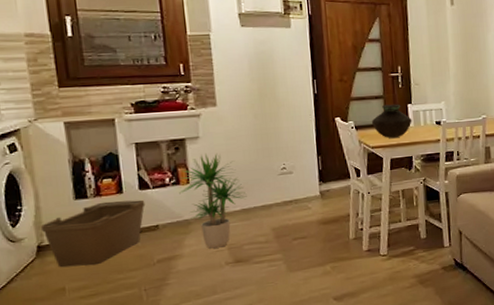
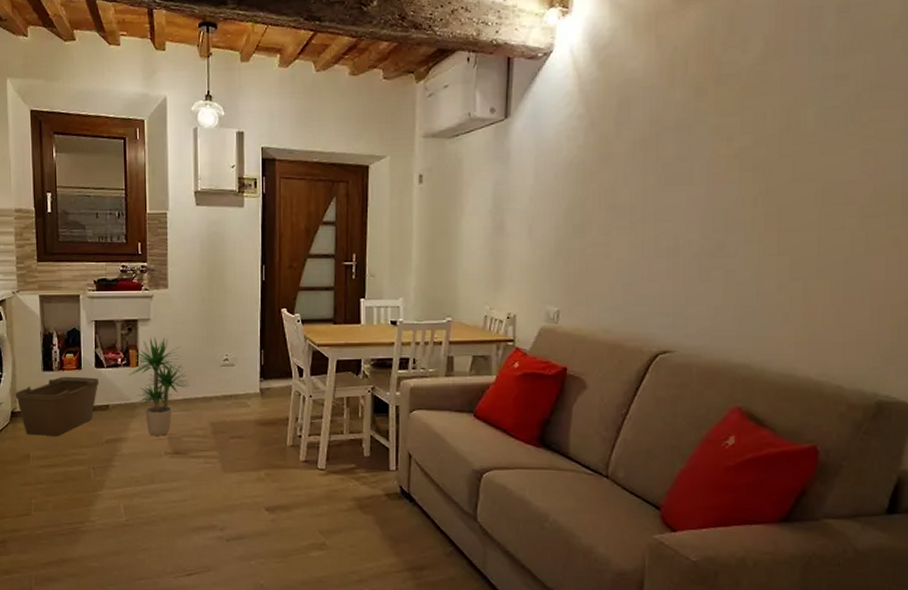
vase: present [371,104,412,138] -> none [319,297,364,336]

